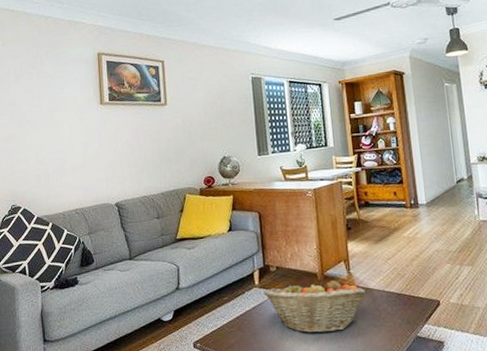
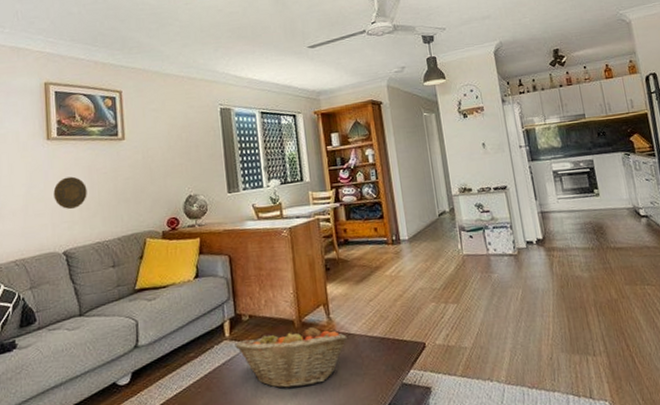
decorative plate: none [106,137,135,167] -> present [53,176,87,210]

